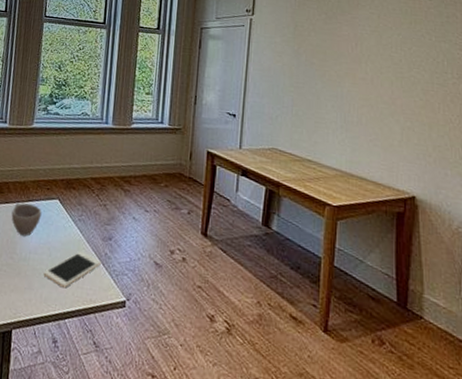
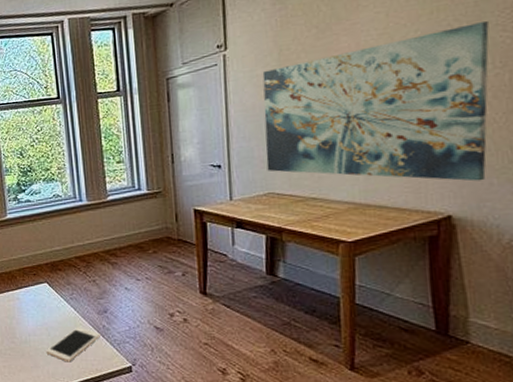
cup: present [11,202,42,237] -> none [4,291,33,321]
wall art: none [274,38,450,171] -> present [262,21,489,182]

